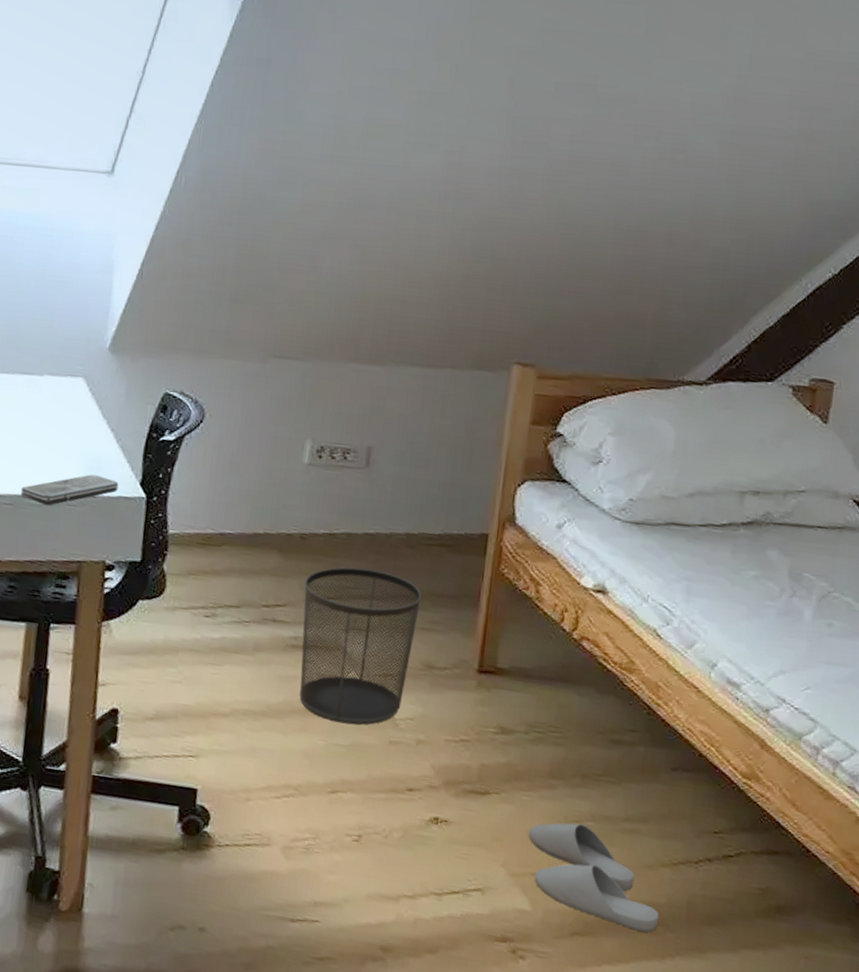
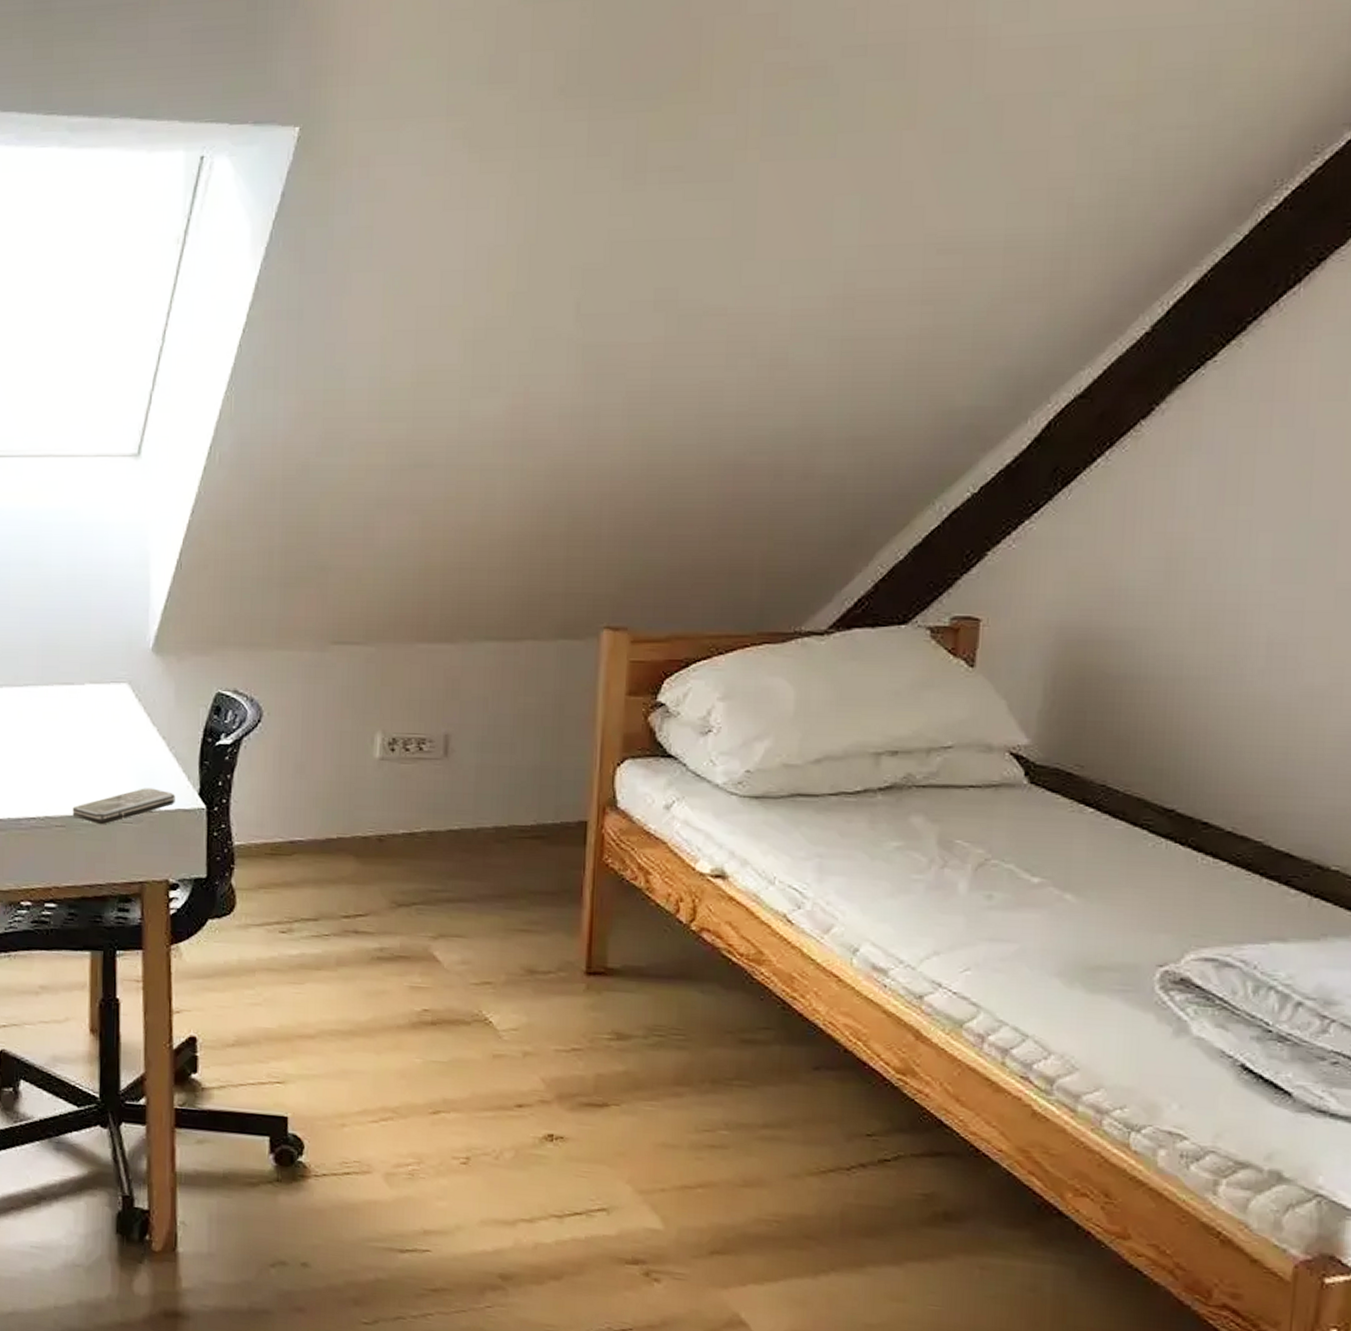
waste bin: present [299,567,422,725] -> none [386,868,518,1040]
slippers: present [528,823,659,933] -> none [654,1133,809,1248]

